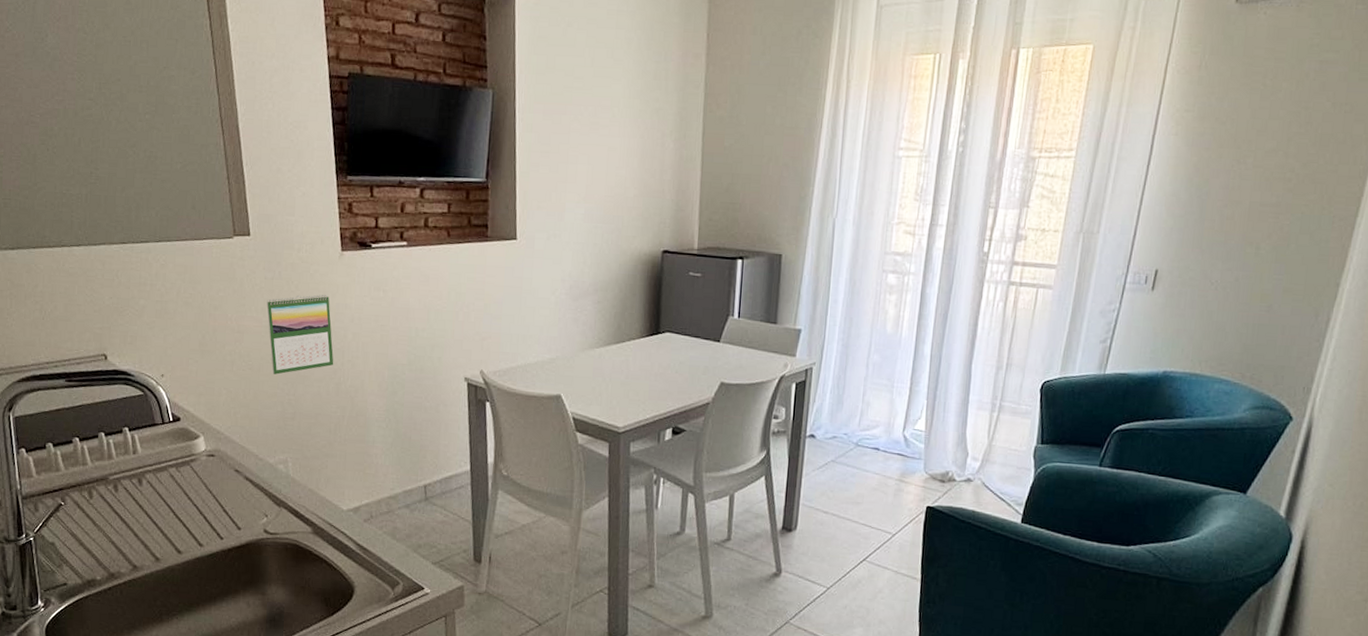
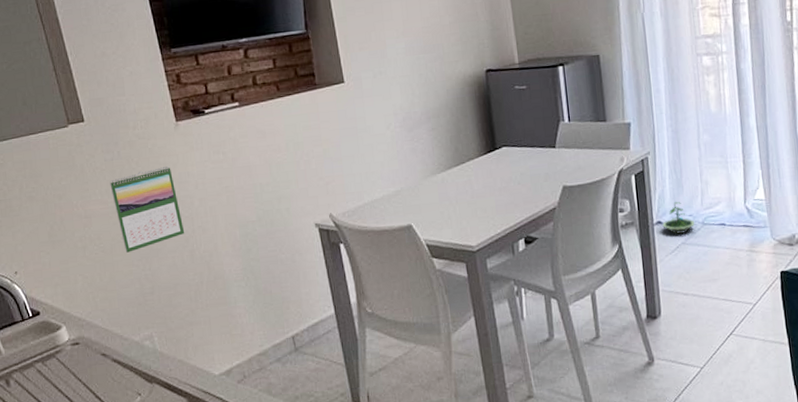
terrarium: none [814,417,849,451] -> present [662,201,695,234]

